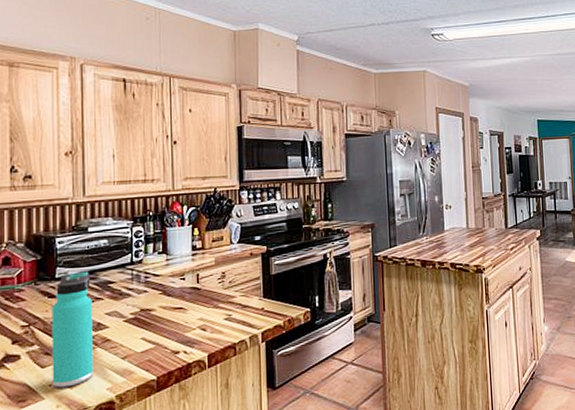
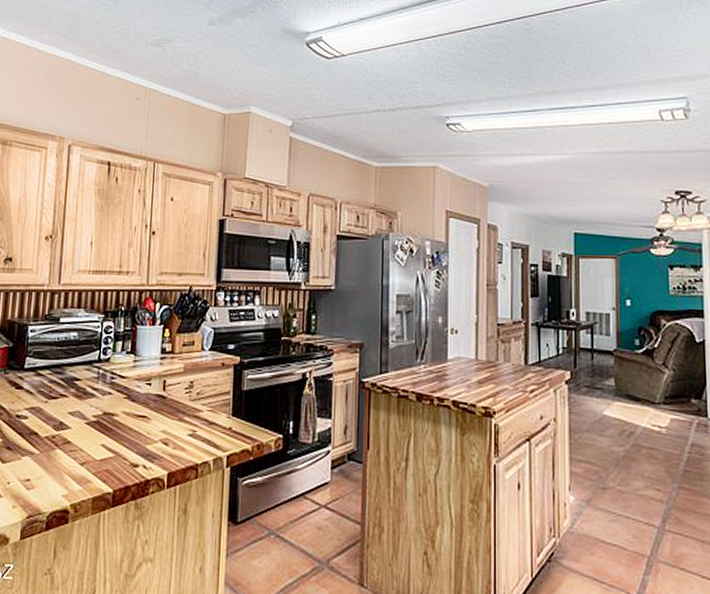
thermos bottle: present [52,271,93,388] -> none [11,364,57,488]

